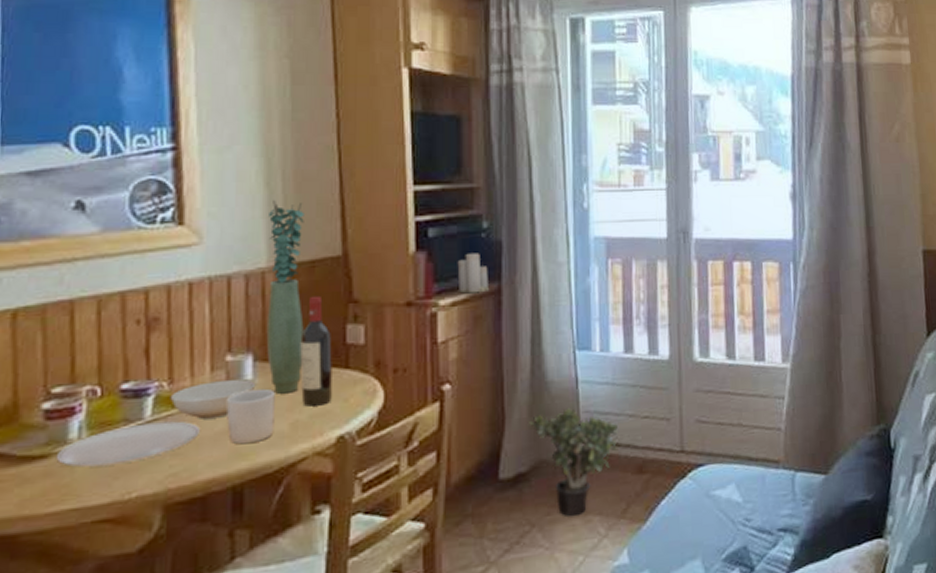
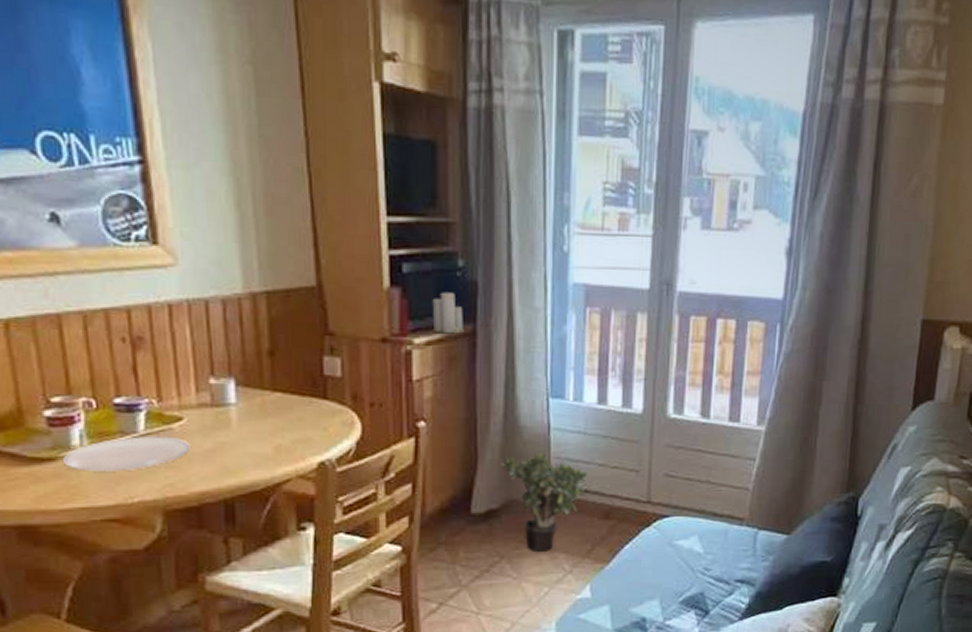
bowl: present [170,379,256,419] -> none [160,402,240,437]
mug: present [225,388,275,445] -> none [212,412,259,463]
vase: present [266,200,304,394] -> none [241,224,283,419]
wine bottle: present [300,295,333,407] -> none [279,325,313,433]

